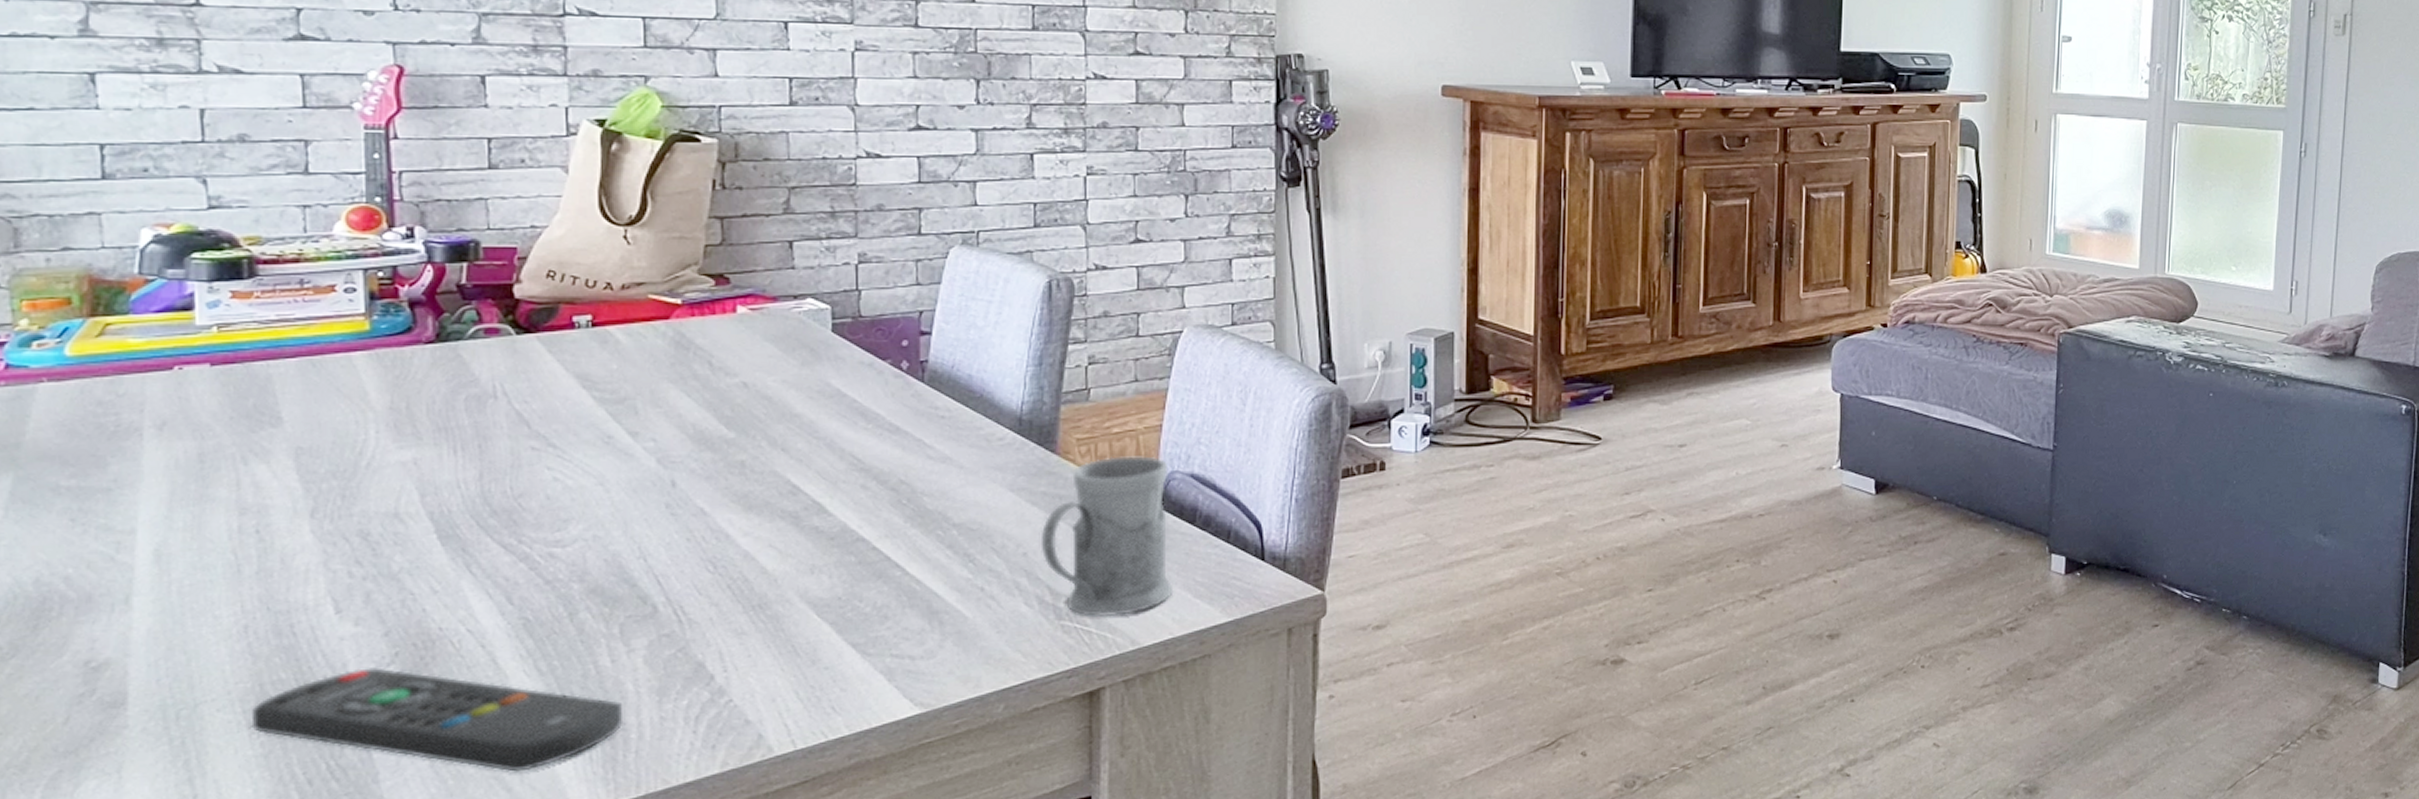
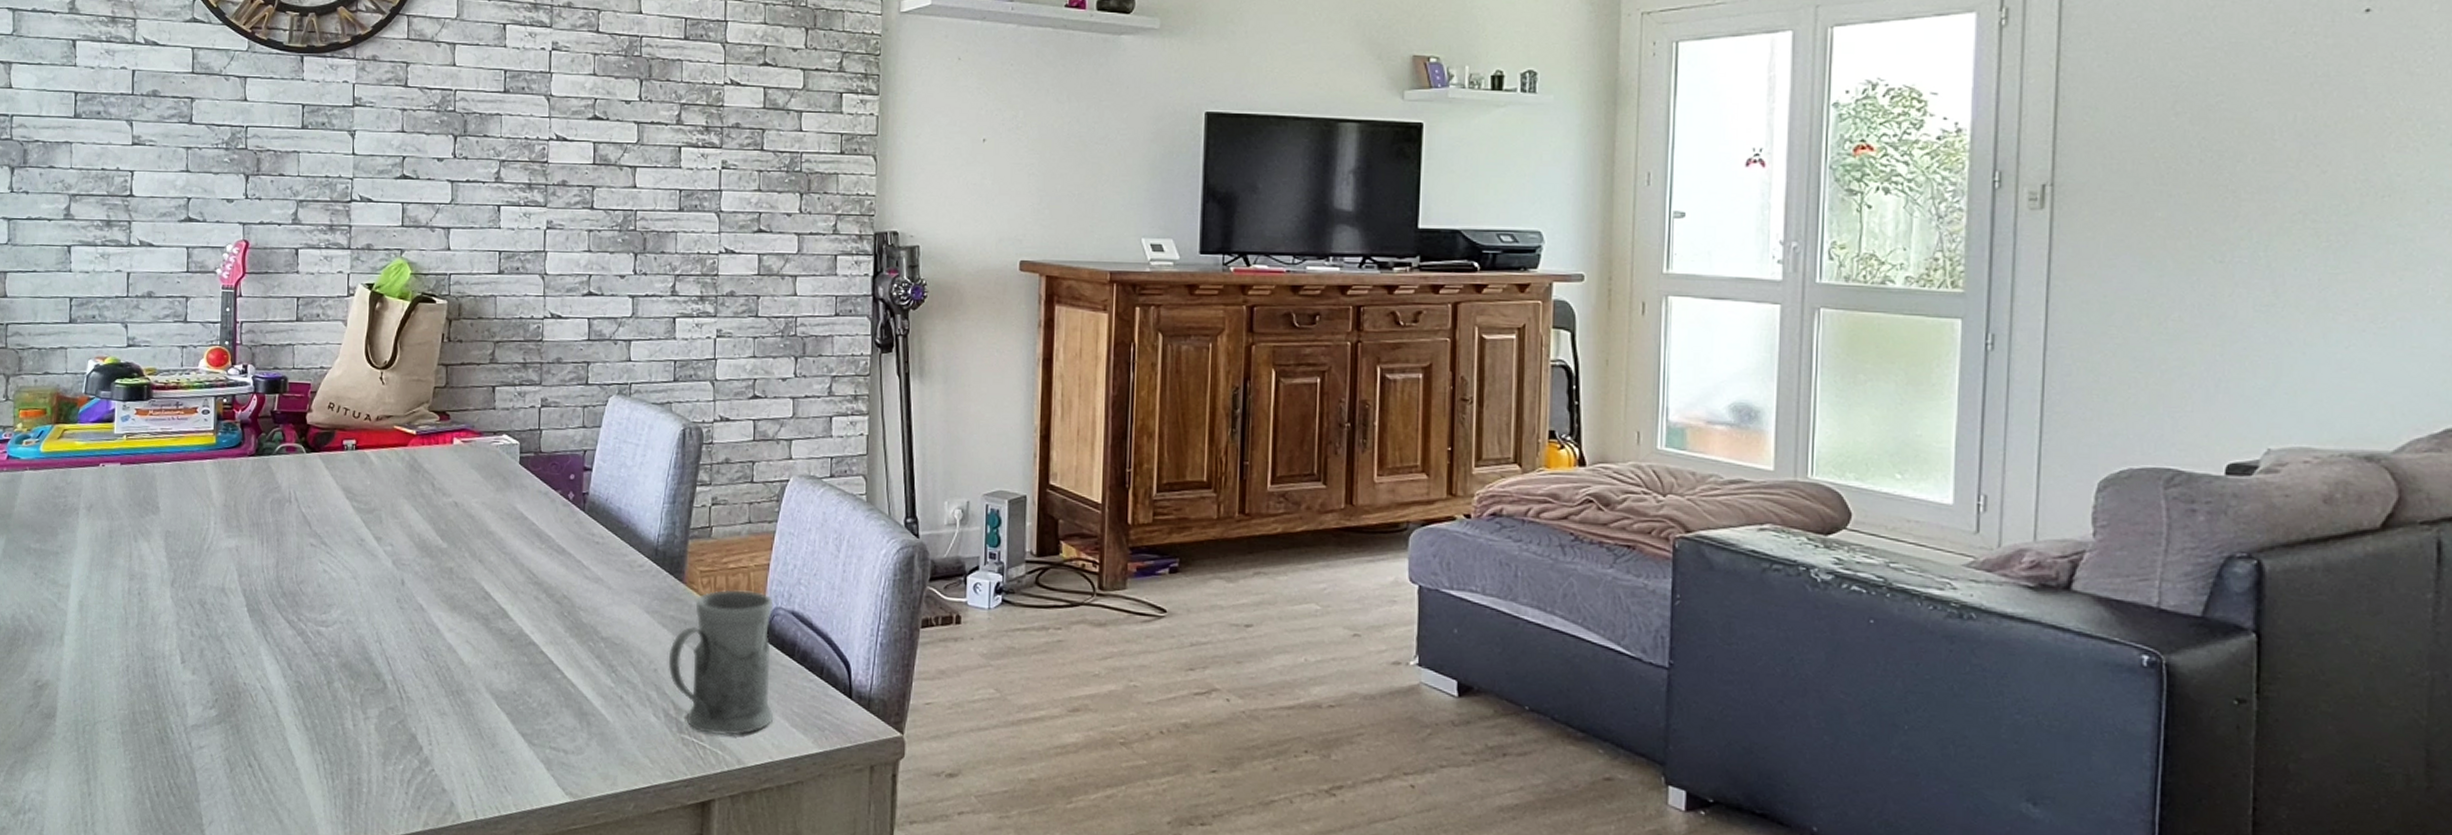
remote control: present [252,667,624,772] -> none [127,708,359,808]

